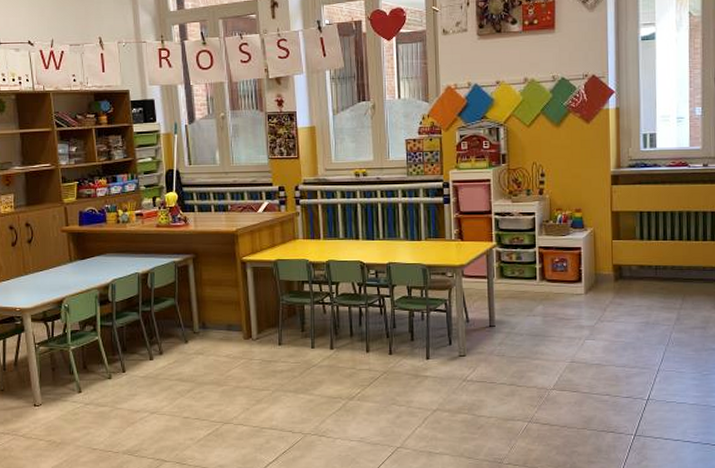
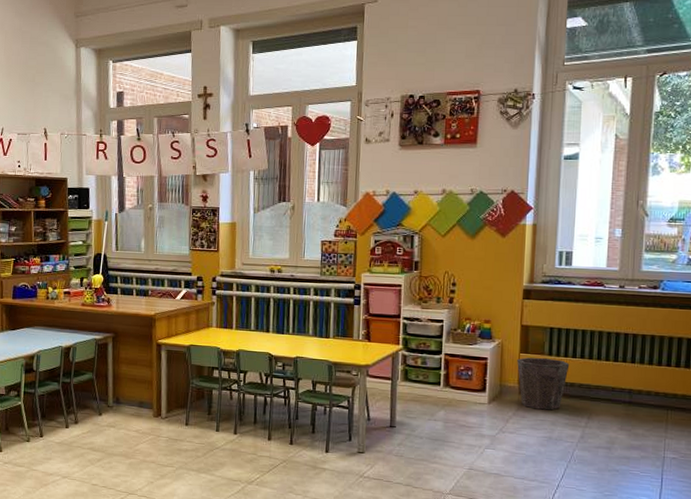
waste bin: none [610,242,661,295] -> present [517,357,570,410]

